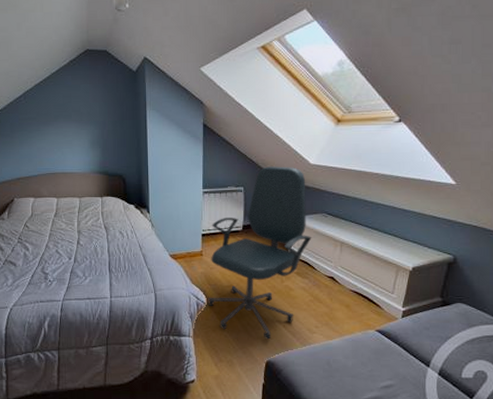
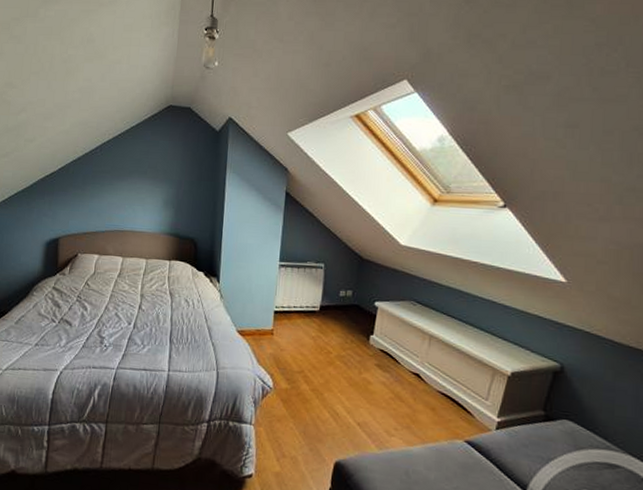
office chair: present [208,166,312,340] -> none [275,243,397,438]

